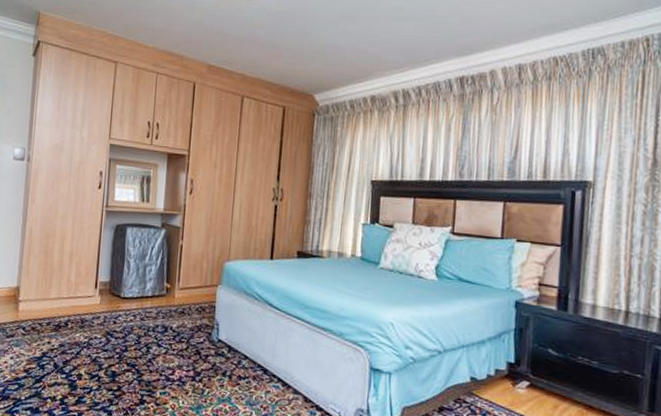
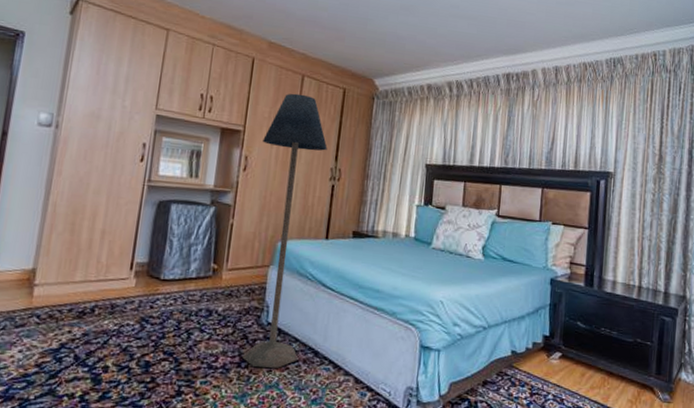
floor lamp: none [196,115,269,383] -> present [242,93,328,368]

